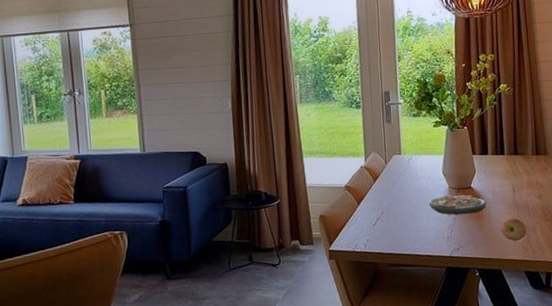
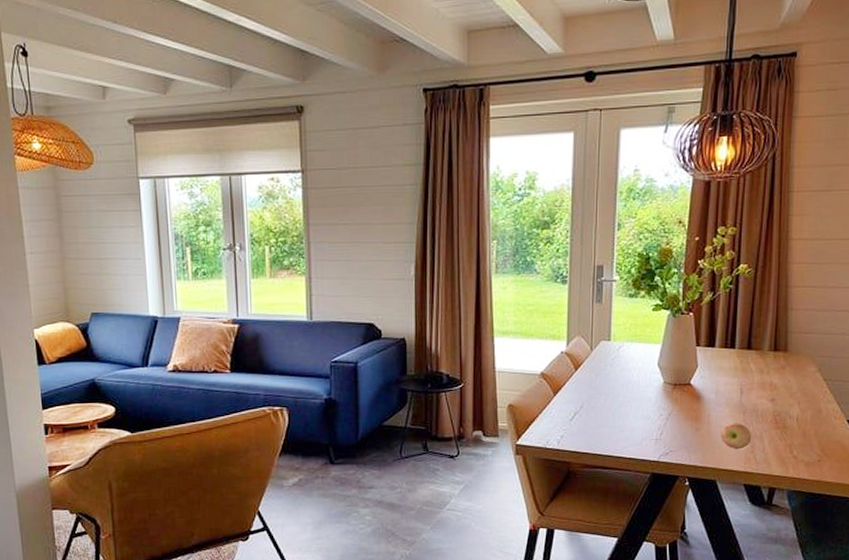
soup: present [429,194,487,215] -> none [638,391,707,415]

